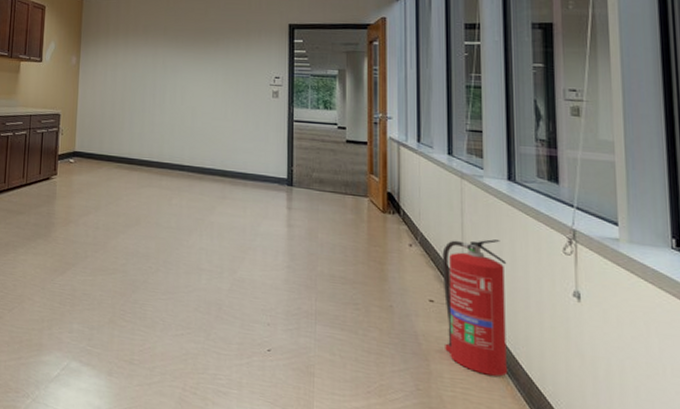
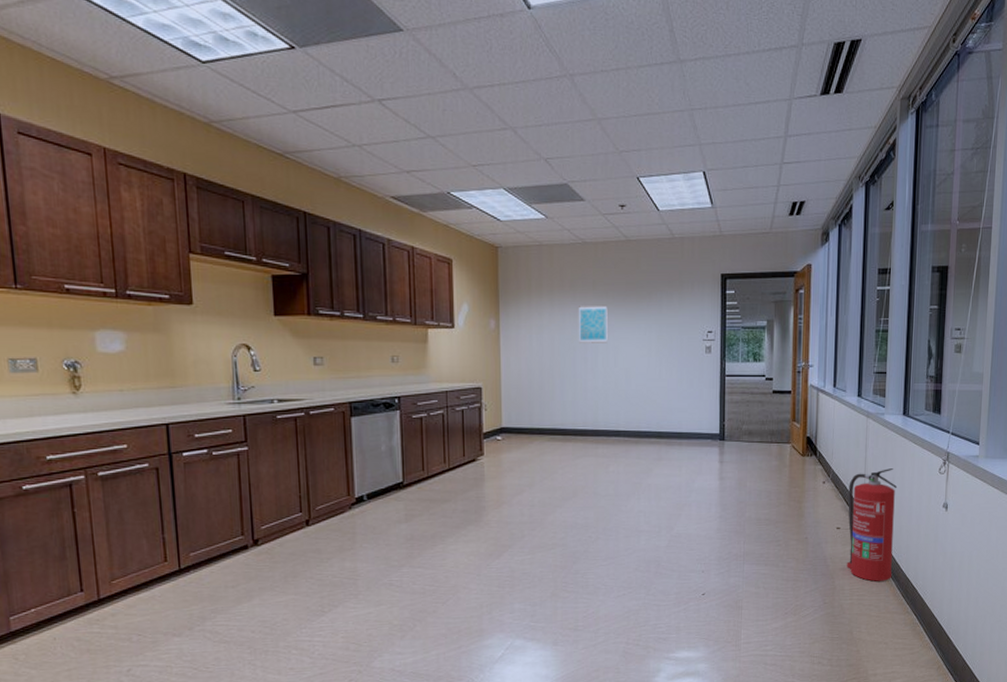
wall art: none [149,48,177,83] -> present [579,305,608,343]

